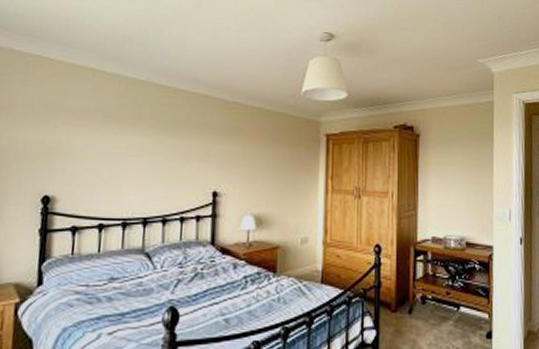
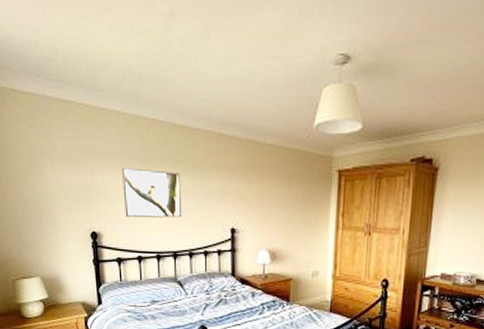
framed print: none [89,126,160,180] -> present [122,168,182,218]

